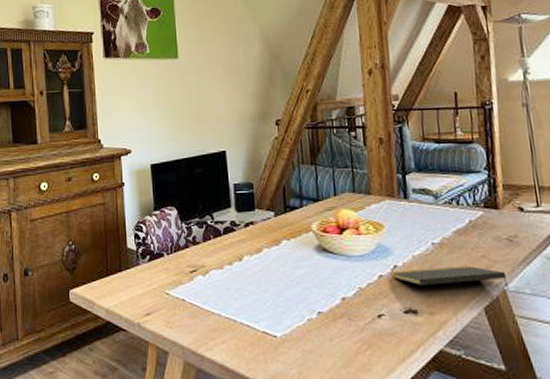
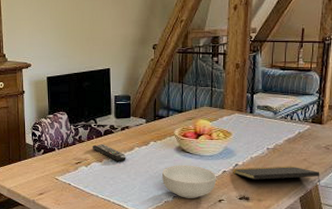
remote control: none [209,246,254,269] -> present [92,144,126,162]
cereal bowl: none [301,269,372,314] -> present [162,165,217,198]

